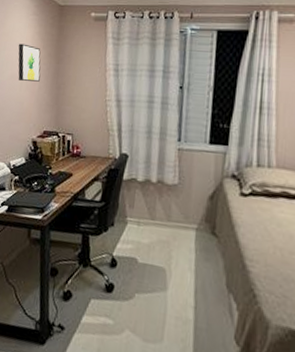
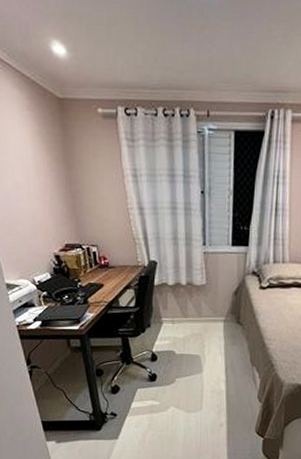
wall art: present [18,43,41,82] -> none [15,146,50,191]

